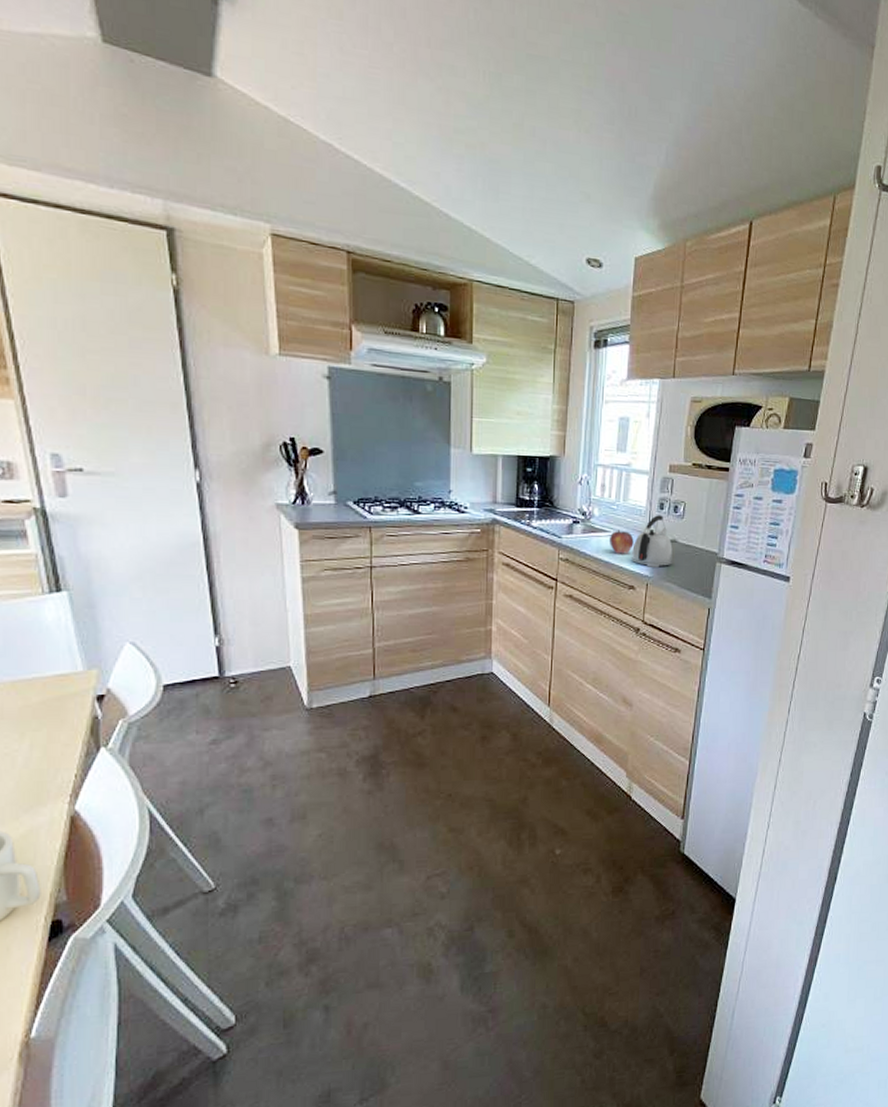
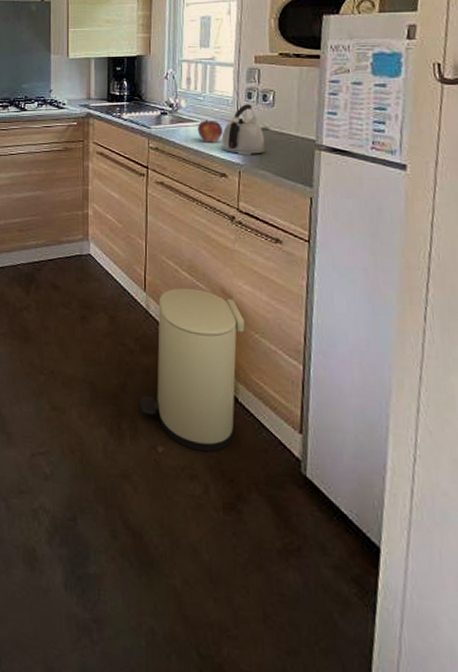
pedal bin: none [540,700,642,848] -> present [140,288,245,452]

